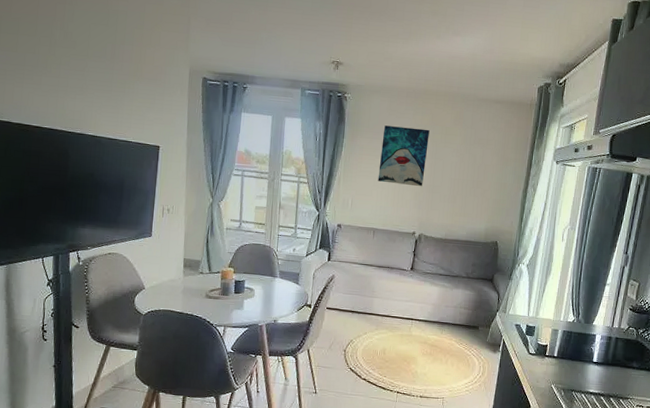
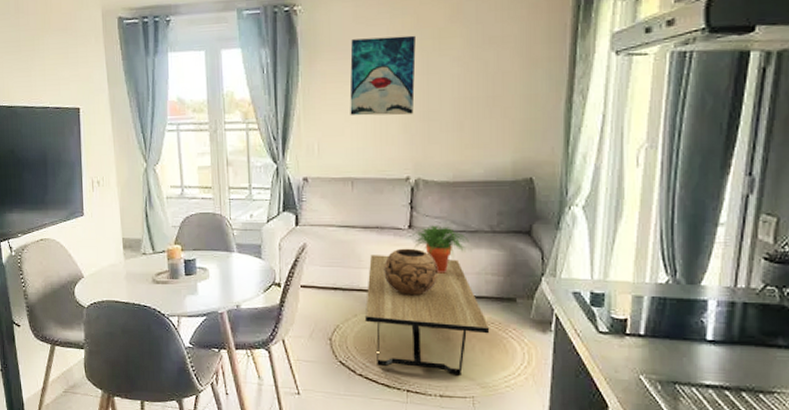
coffee table: none [372,288,459,382] -> present [364,255,490,376]
decorative bowl: none [389,284,428,321] -> present [384,248,439,296]
potted plant: none [412,269,451,305] -> present [413,225,469,274]

